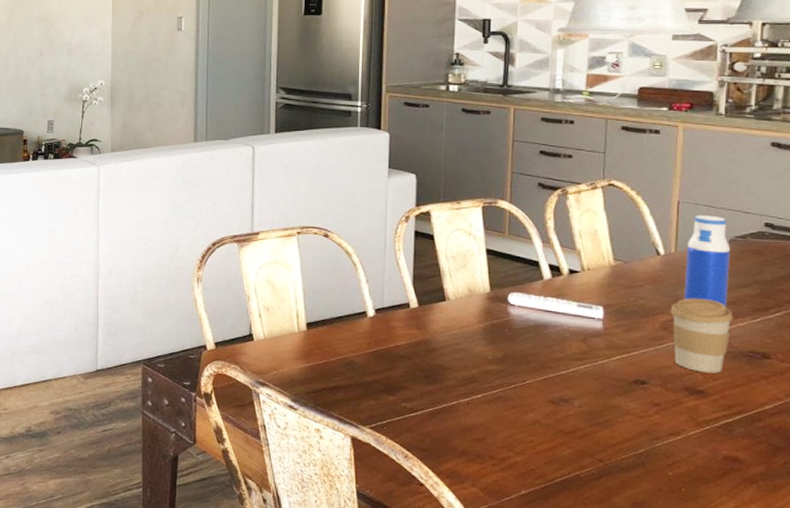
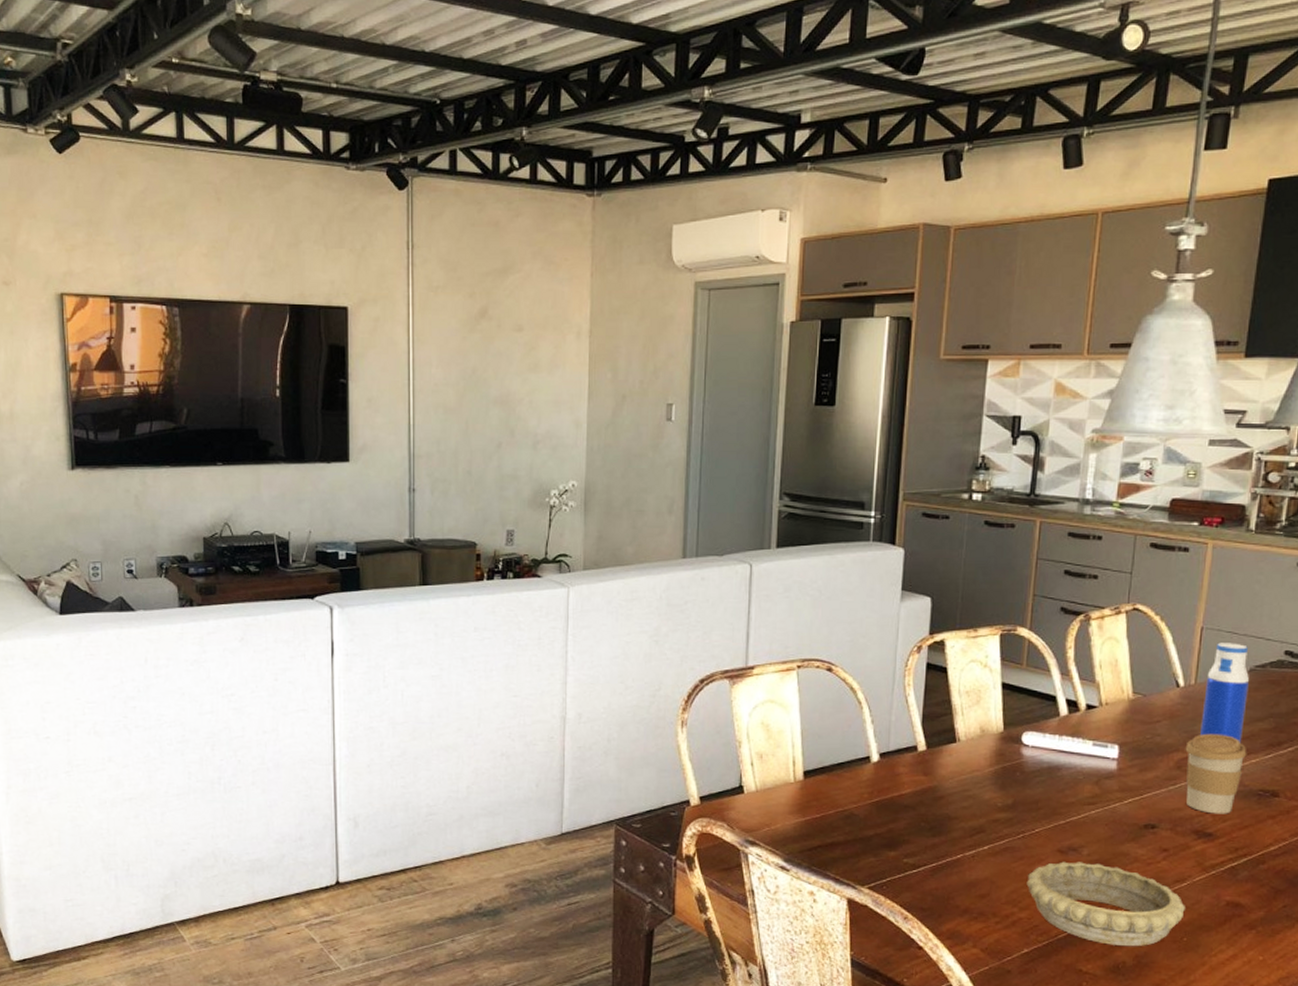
decorative bowl: none [520,411,681,494] -> present [1026,861,1185,947]

